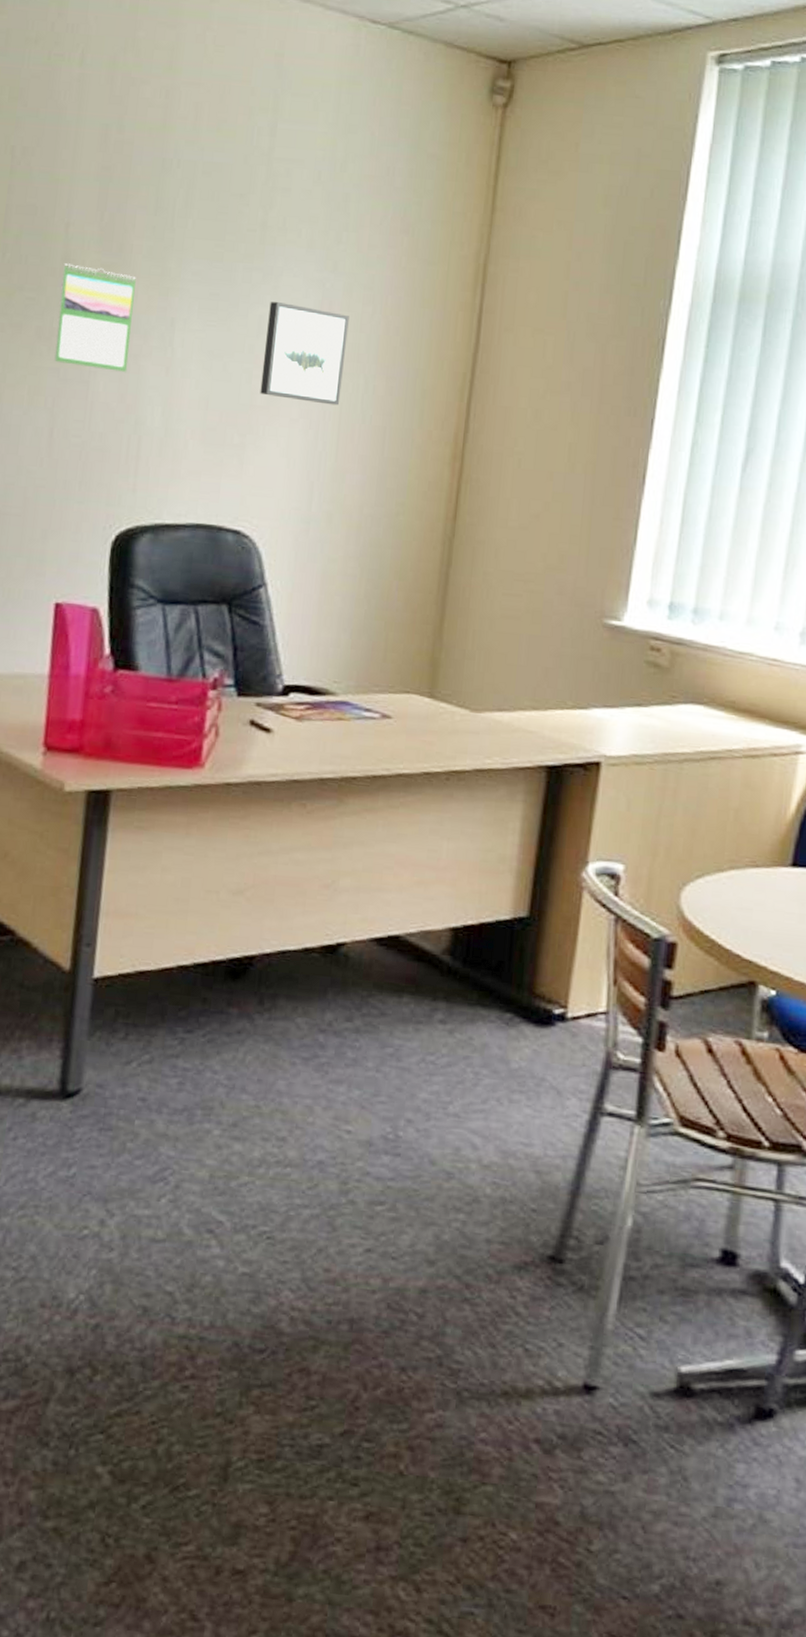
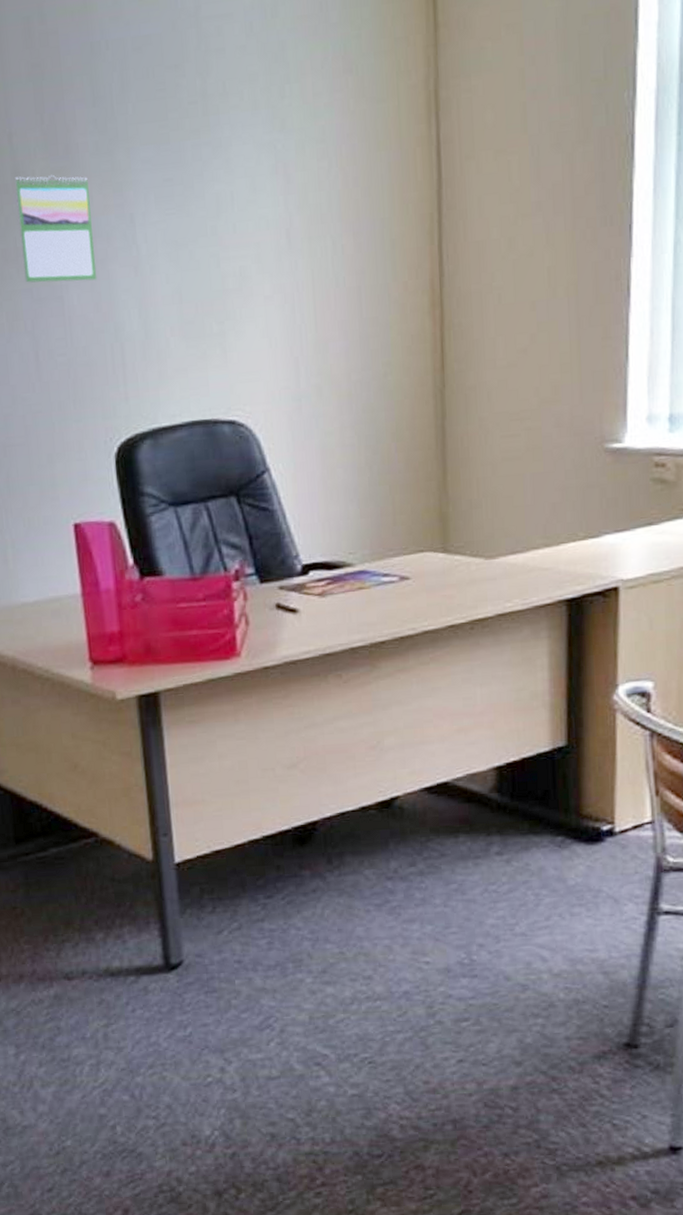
wall art: present [260,301,349,406] -> none [224,174,311,277]

